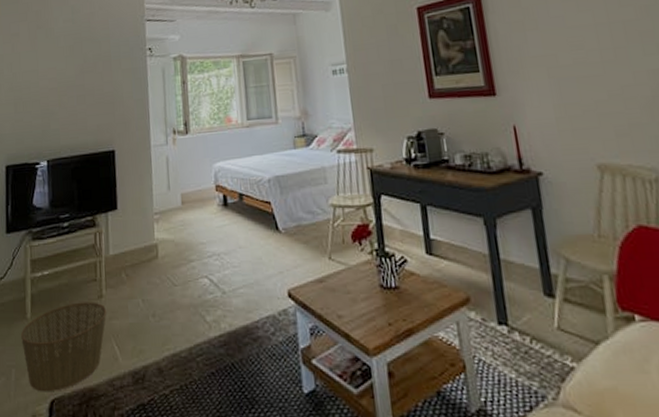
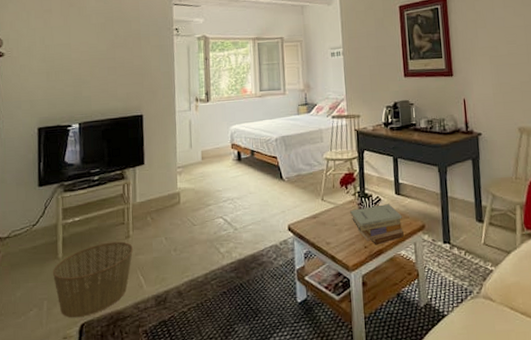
books: none [367,267,441,323] -> present [350,204,404,245]

